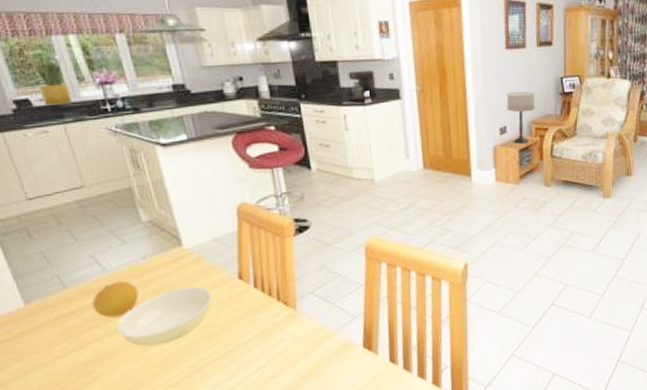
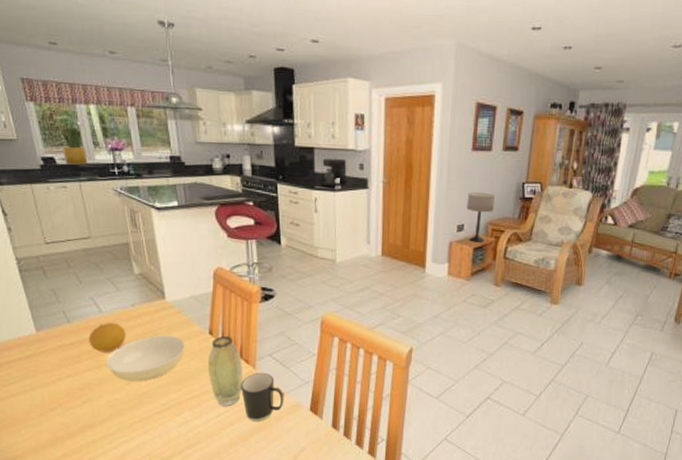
vase: none [239,277,284,357] -> present [207,335,242,406]
mug: none [281,312,333,369] -> present [241,372,284,421]

